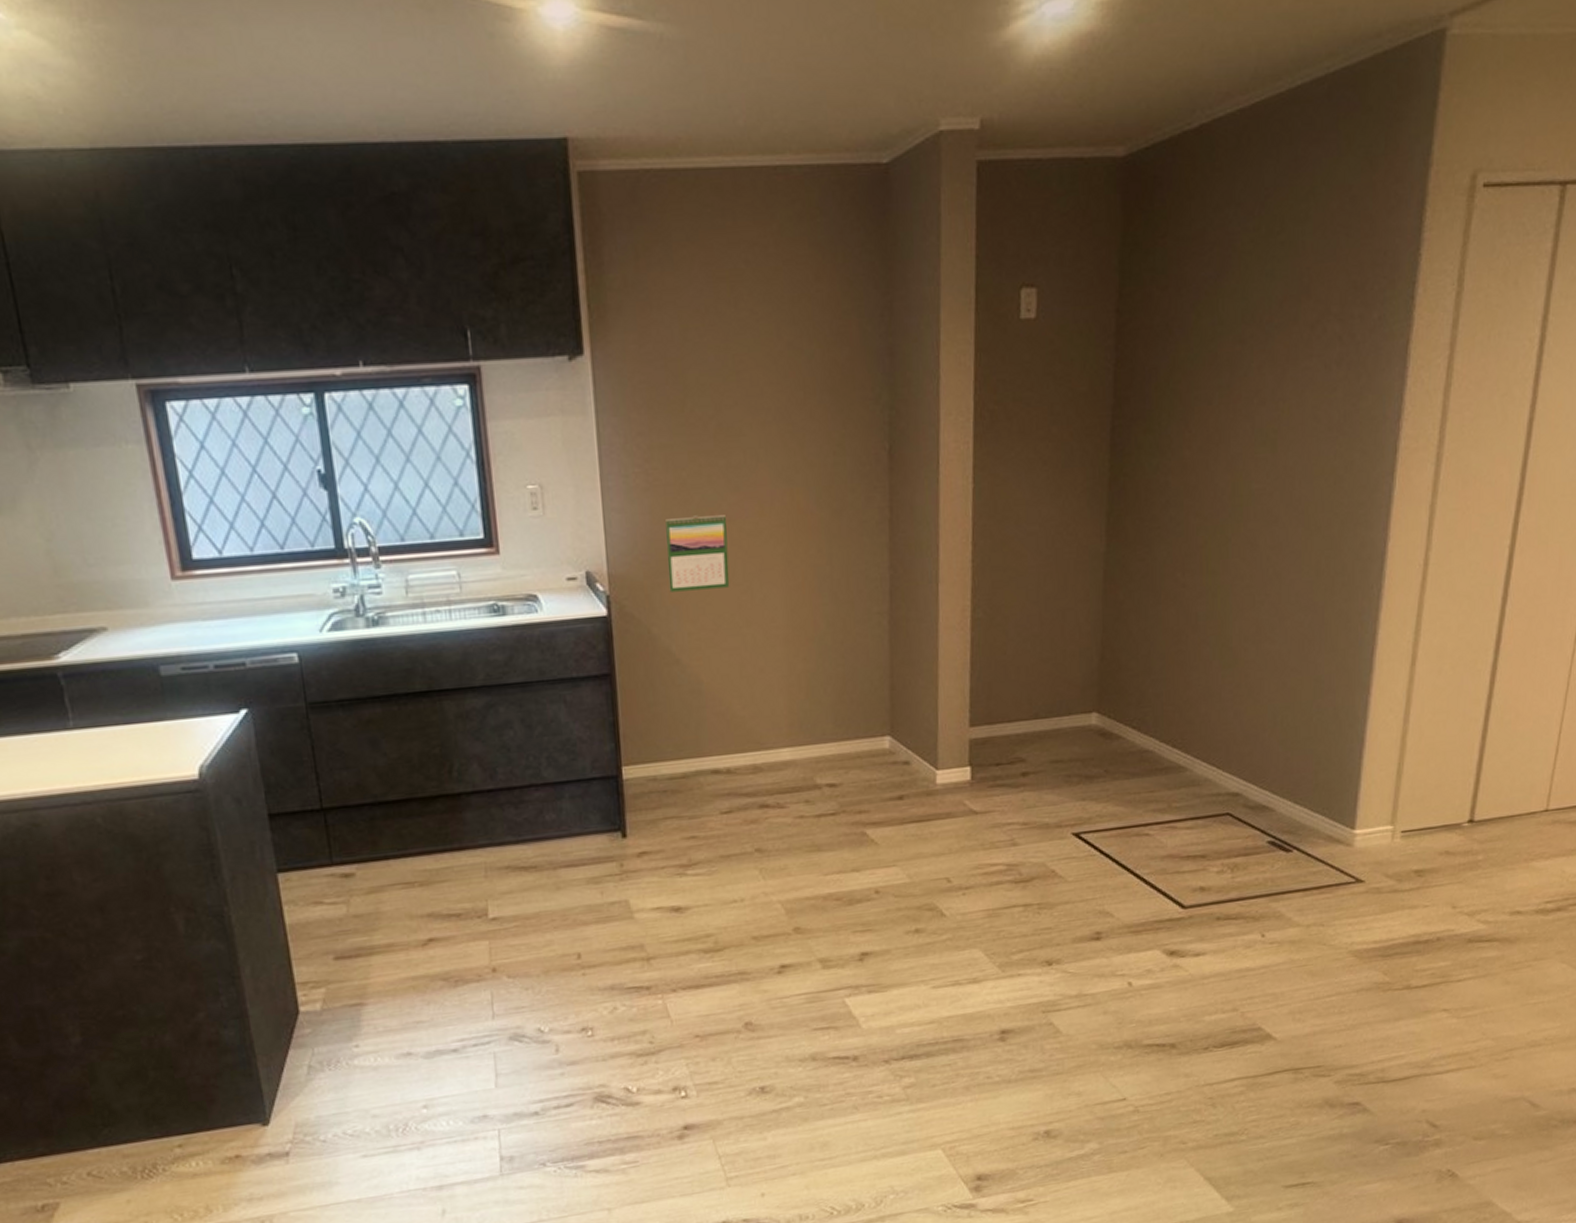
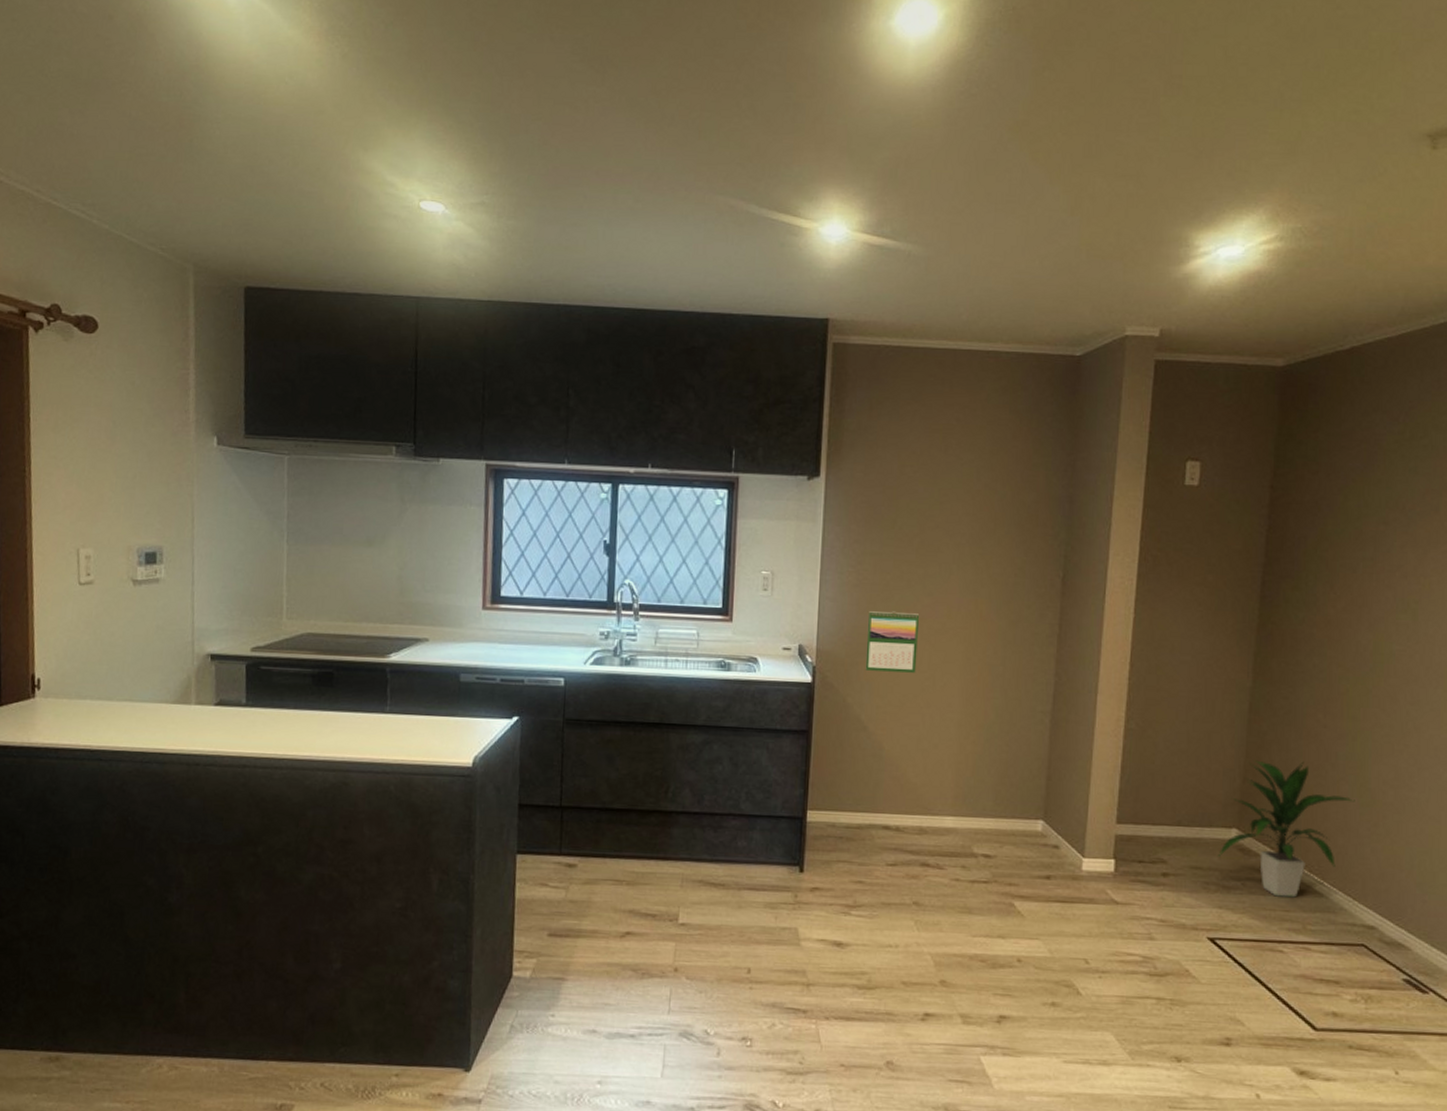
indoor plant: none [1079,628,1217,779] -> present [1218,760,1355,898]

